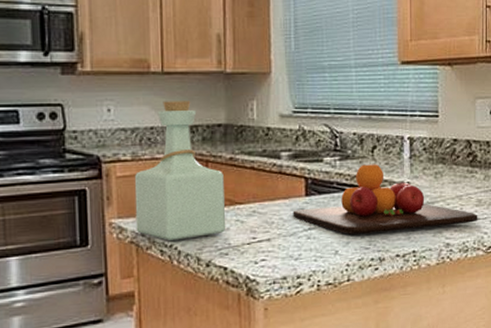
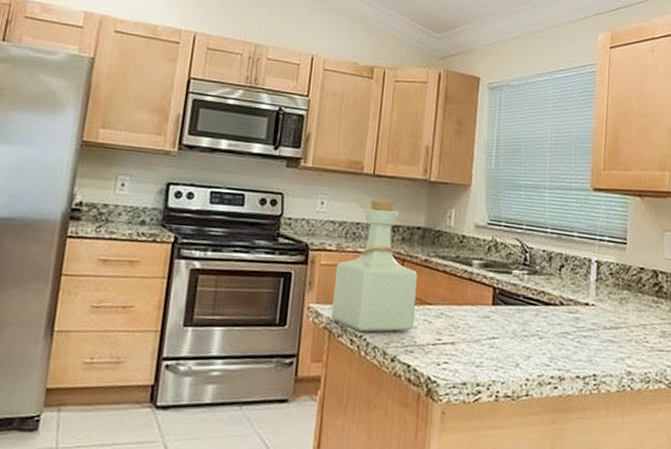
chopping board: present [293,164,478,234] -> none [478,281,662,354]

